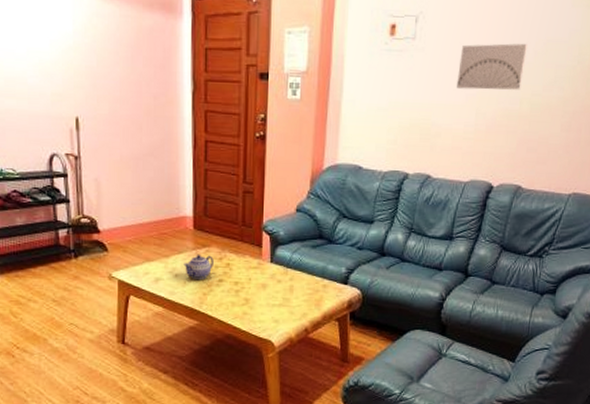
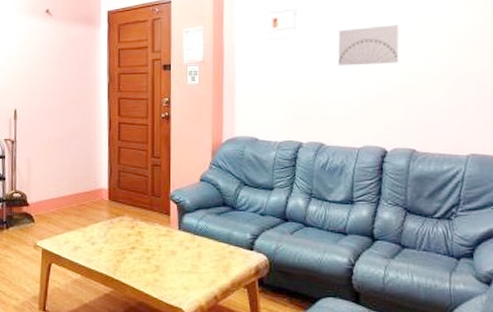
teapot: present [183,254,213,279] -> none [99,223,126,247]

